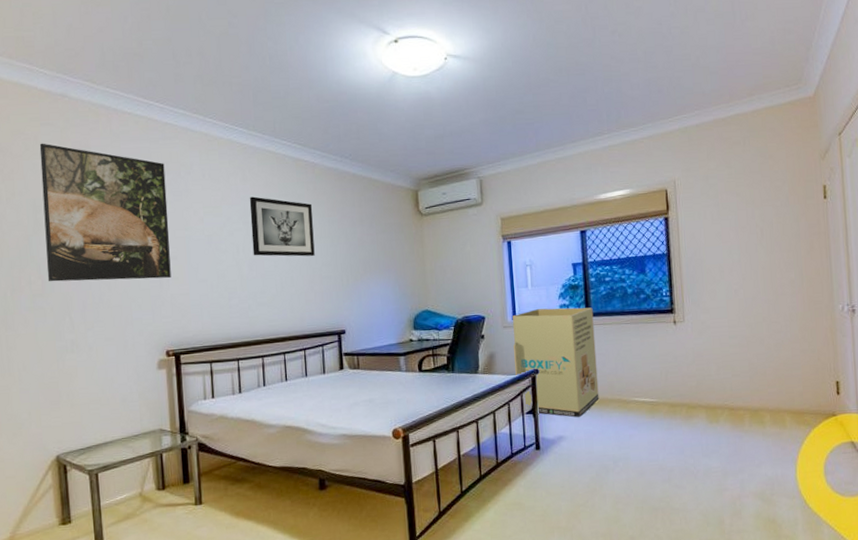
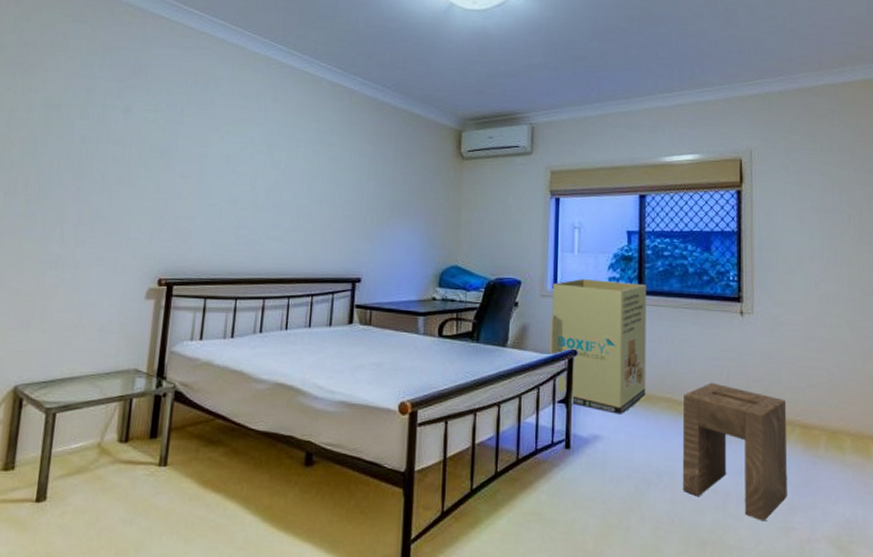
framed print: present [39,143,171,282] -> none [46,39,193,198]
wall art: present [249,196,315,257] -> none [272,118,345,190]
stool: none [631,382,720,487] -> present [682,382,787,522]

